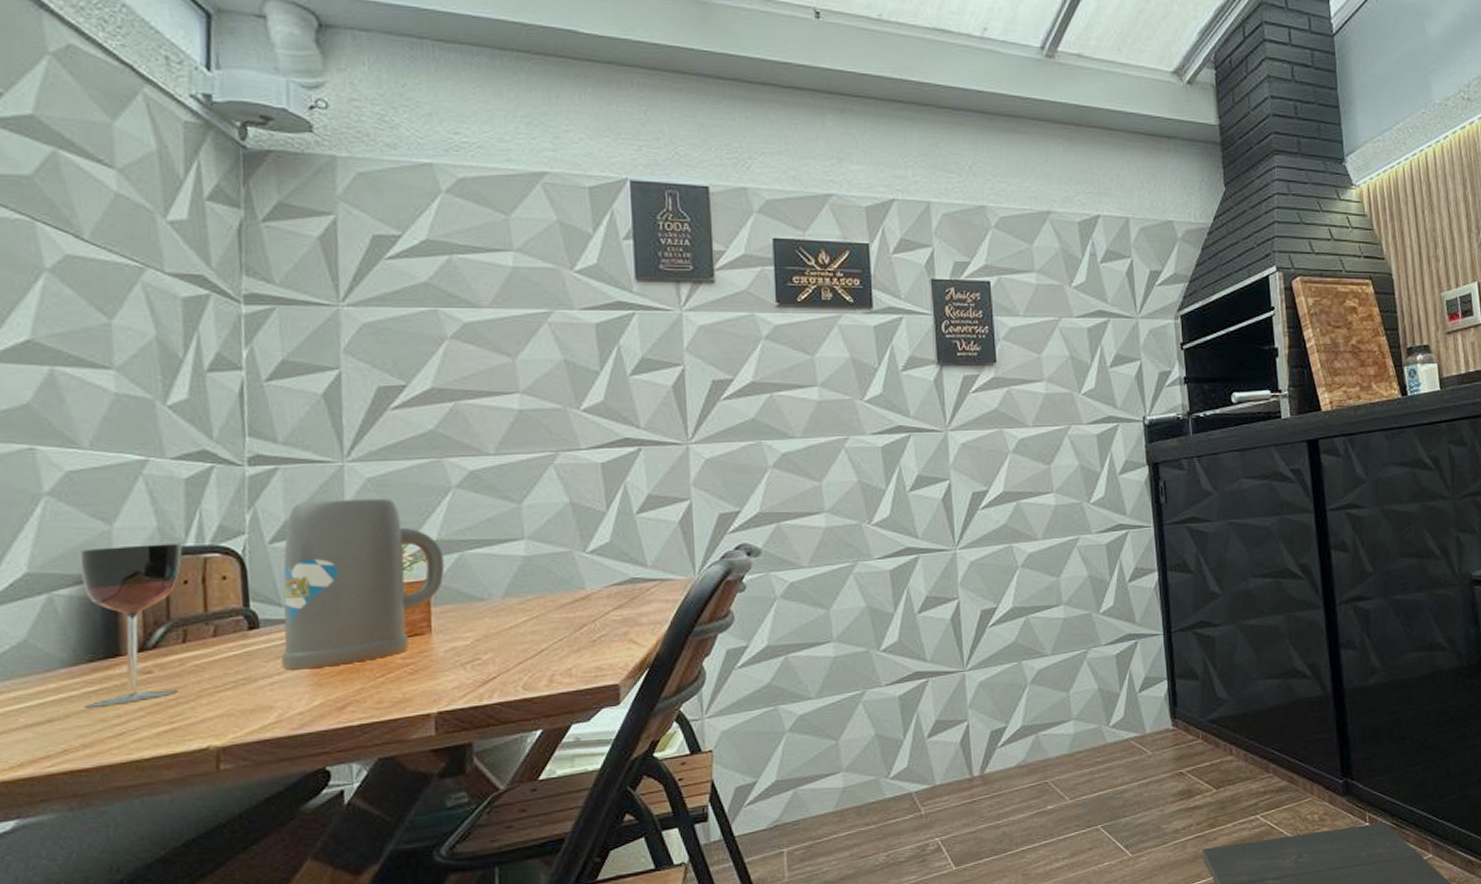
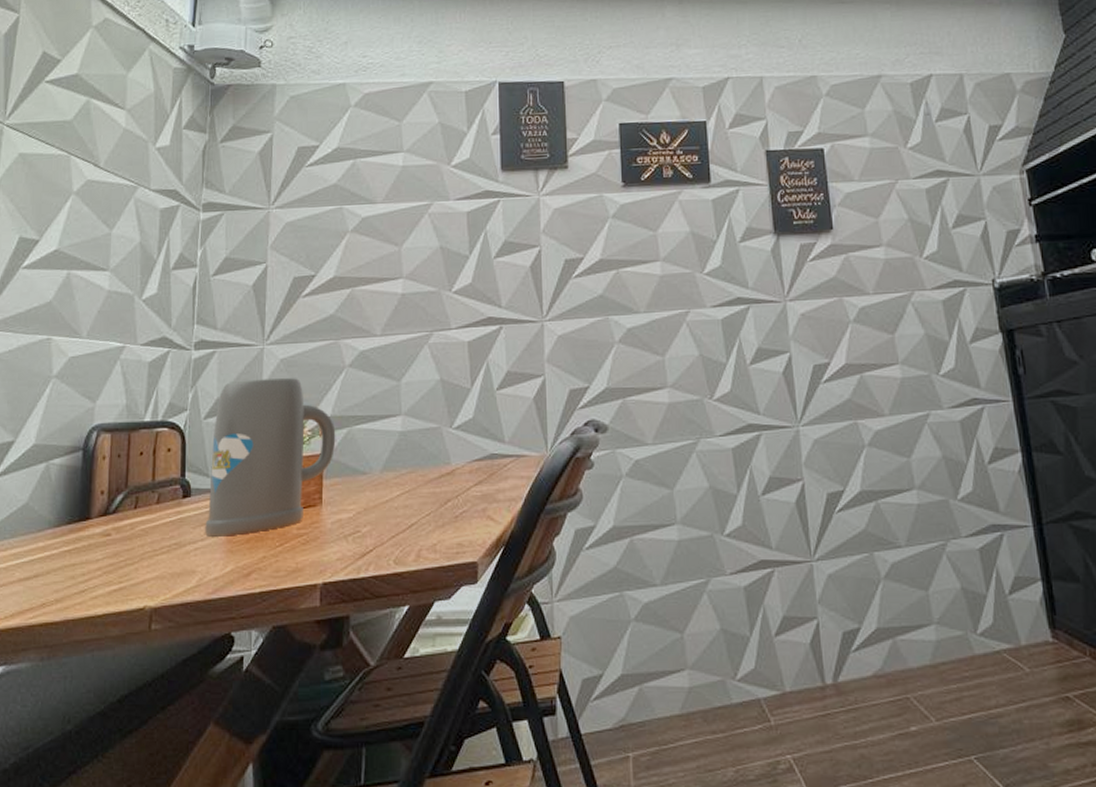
wineglass: present [79,544,183,708] -> none [61,419,142,565]

